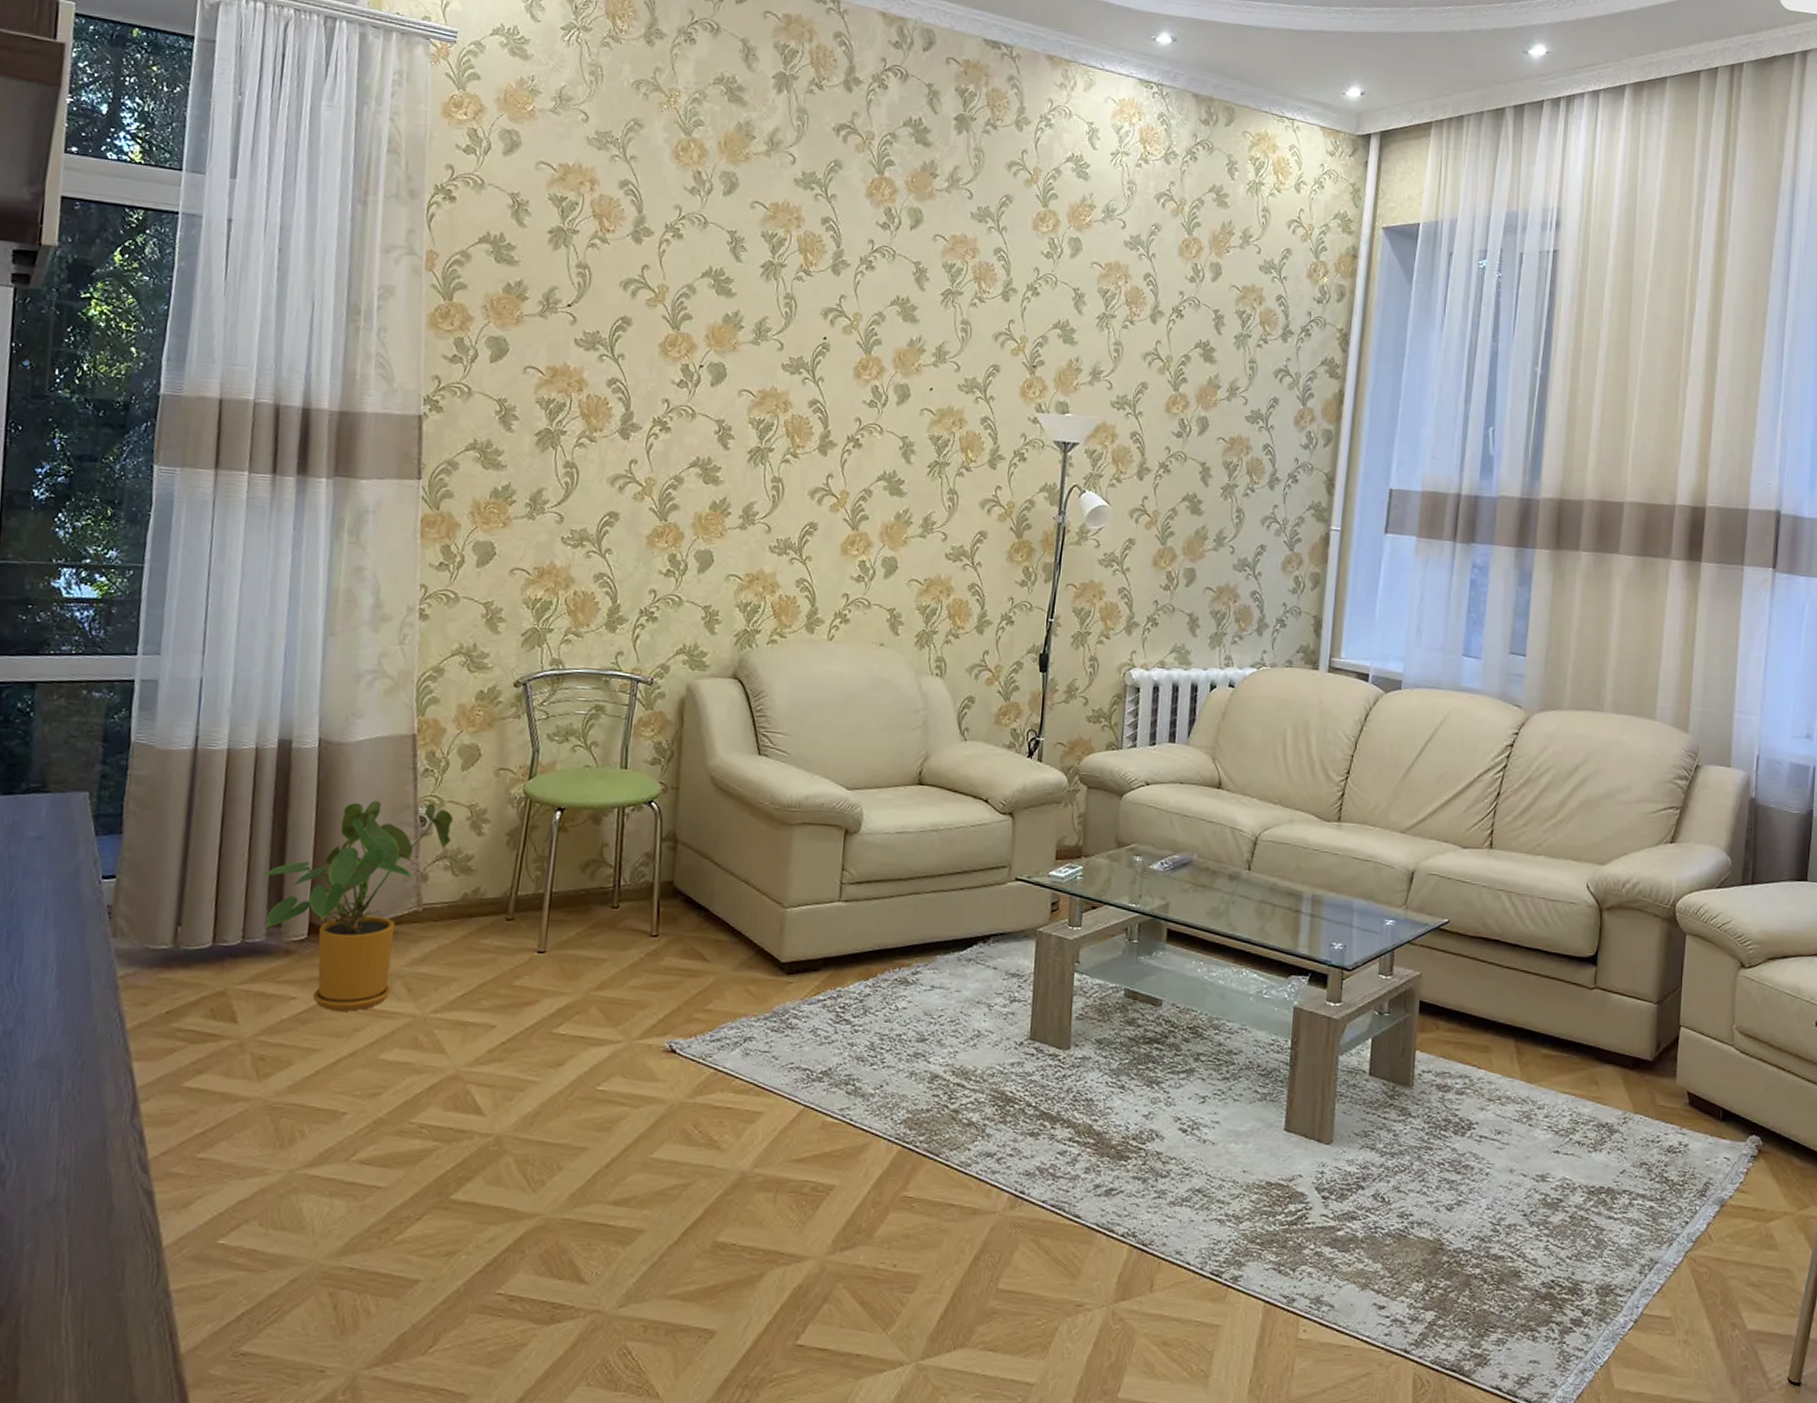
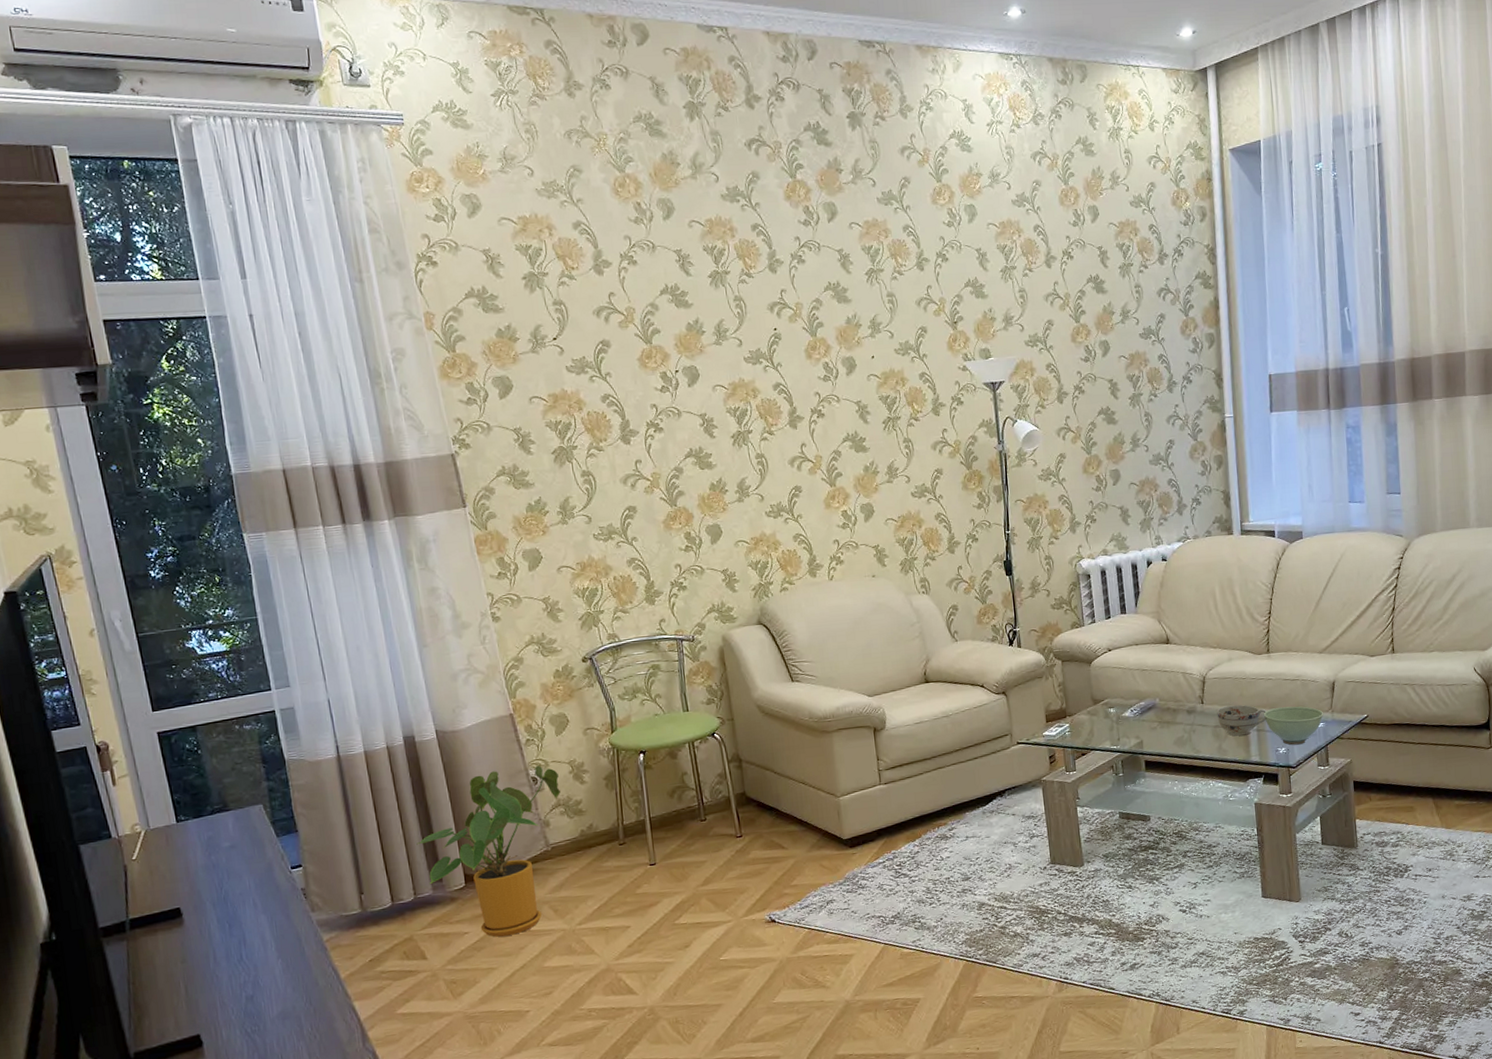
teacup: none [1264,878,1327,919] -> present [1217,704,1267,737]
bowl: none [1321,891,1396,943] -> present [1263,706,1324,746]

